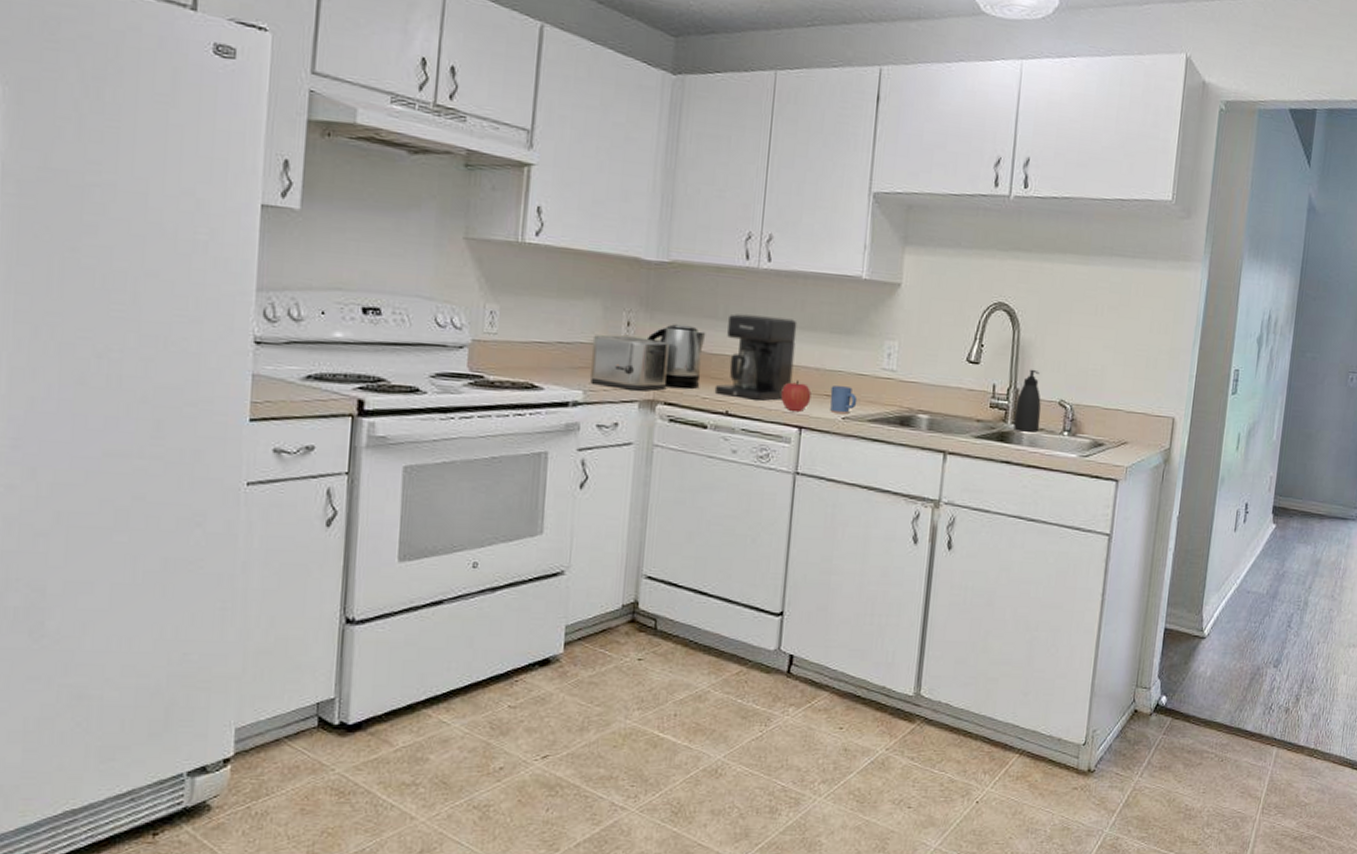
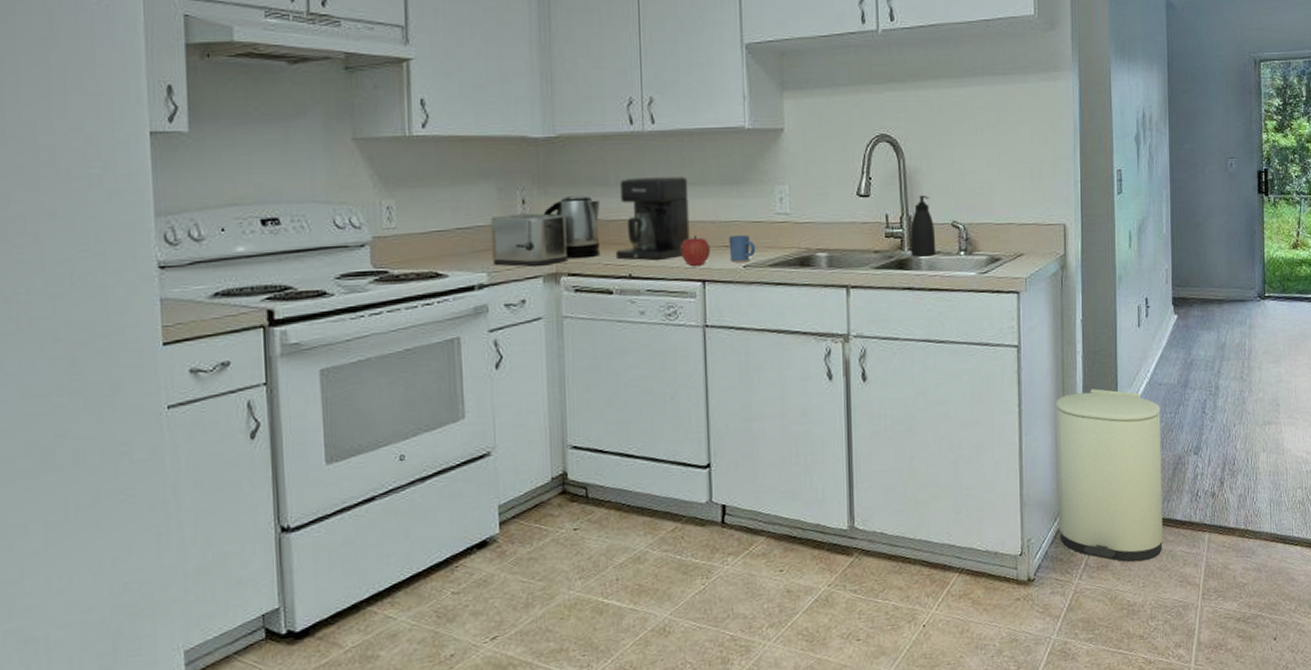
pedal bin: none [1126,588,1246,767] -> present [1056,388,1163,562]

